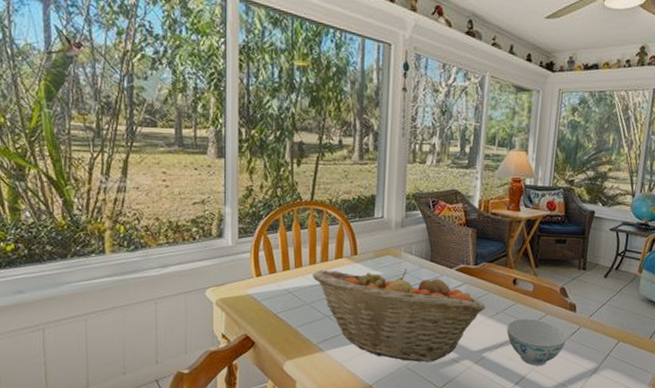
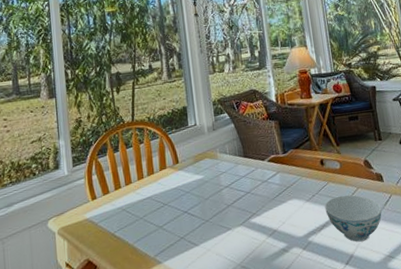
fruit basket: present [312,269,485,362] -> none [141,168,301,259]

